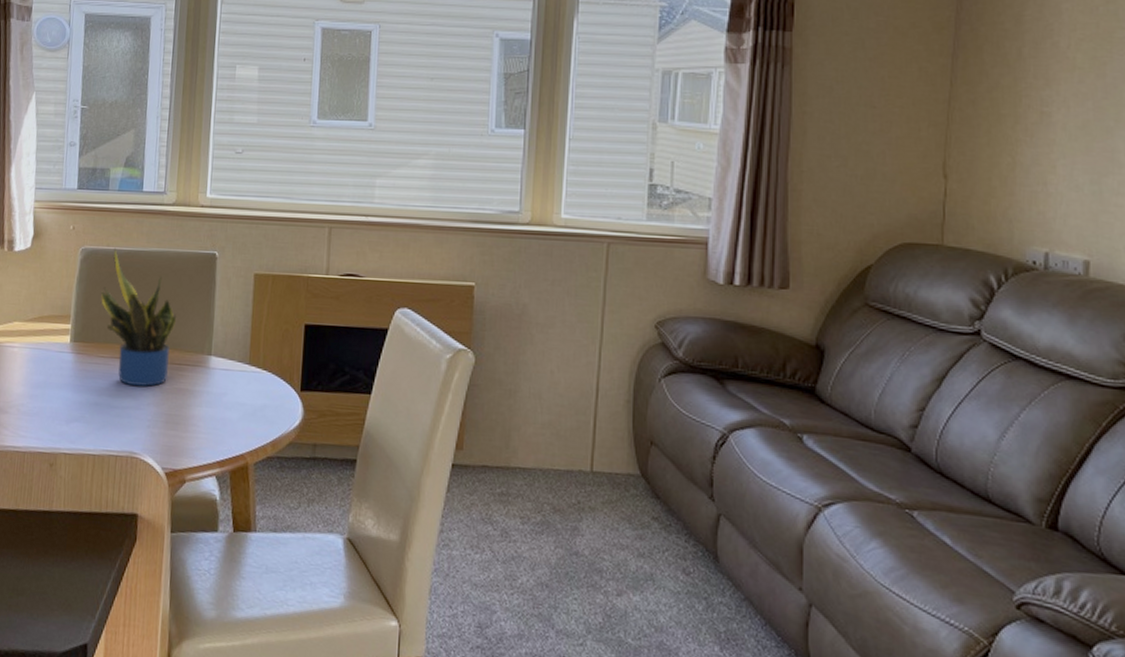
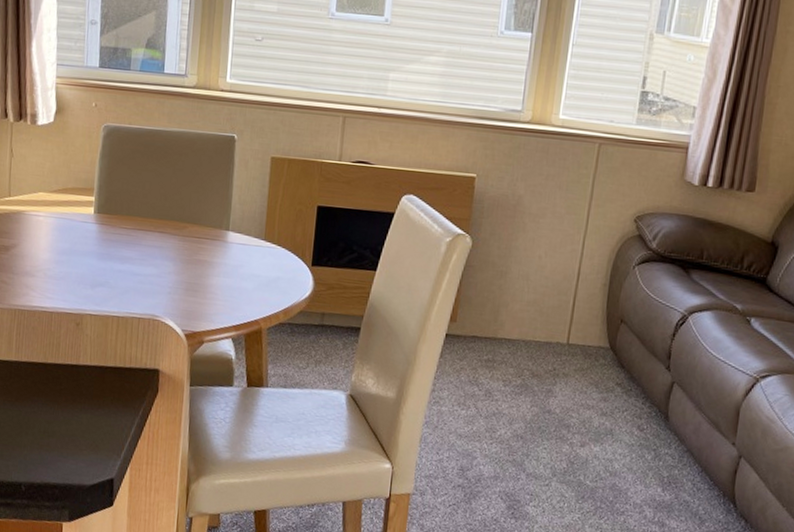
potted plant: present [101,247,177,387] -> none [123,126,197,257]

